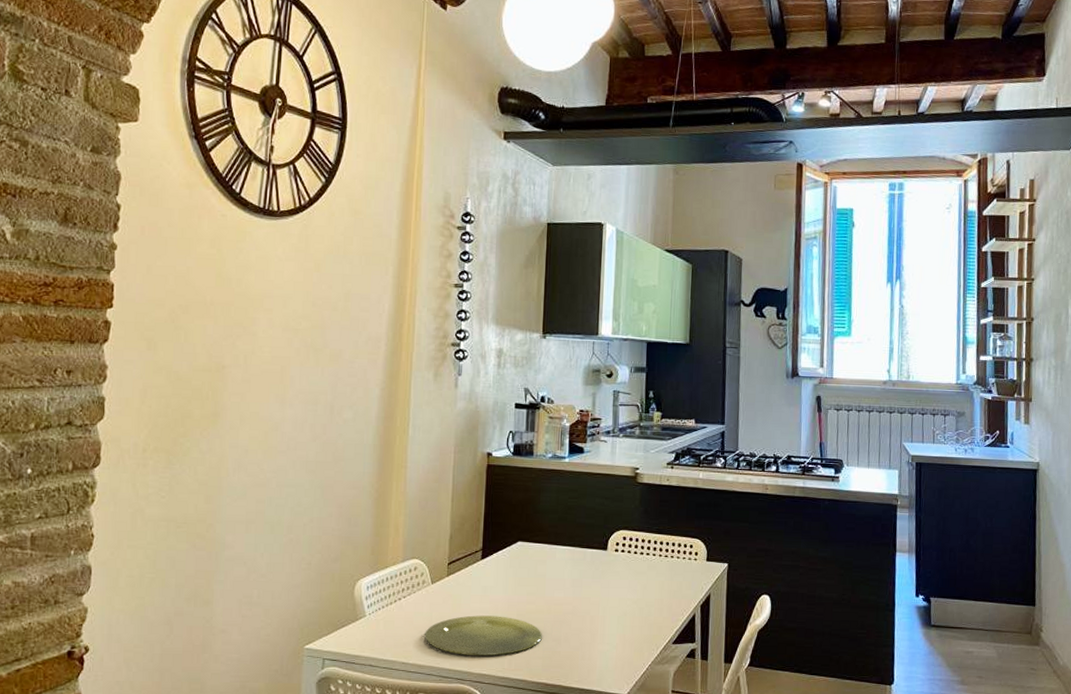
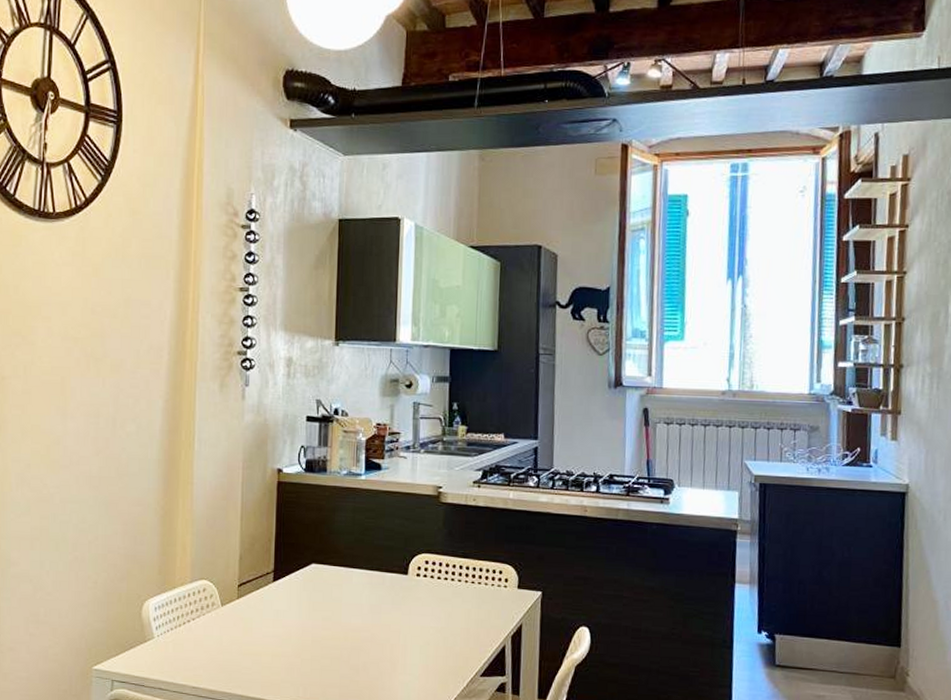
plate: present [424,615,542,656] -> none [215,640,339,683]

